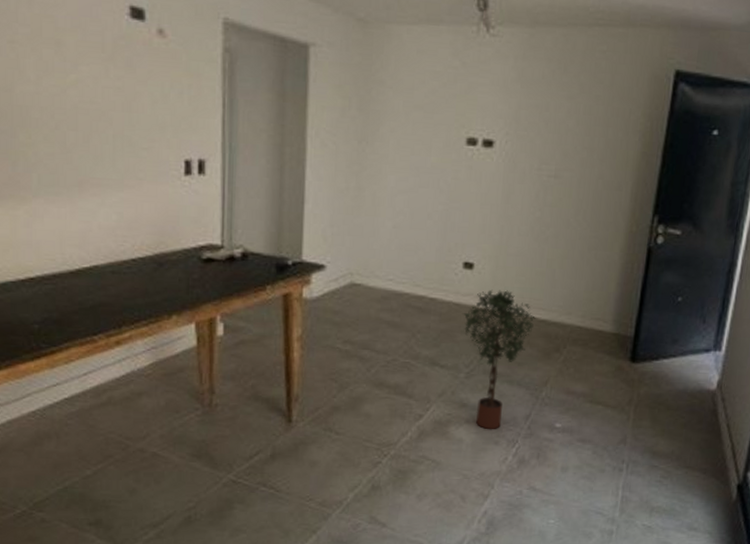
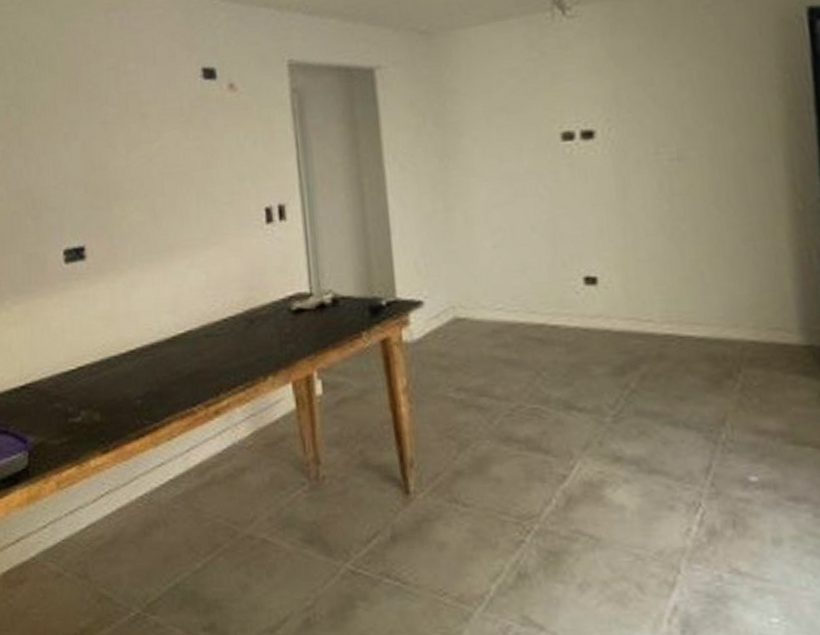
potted tree: present [463,289,536,430] -> none [595,305,691,491]

